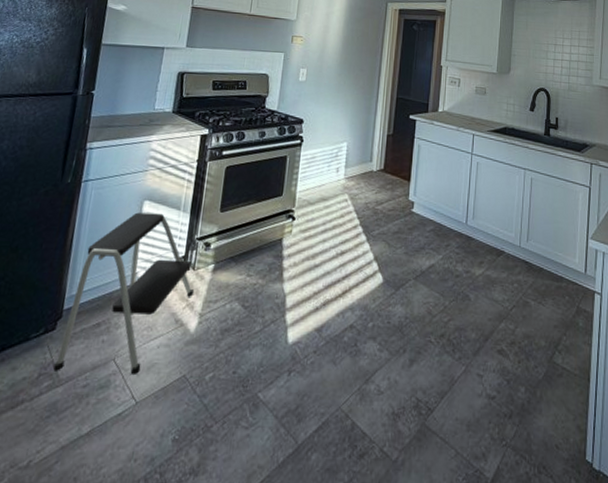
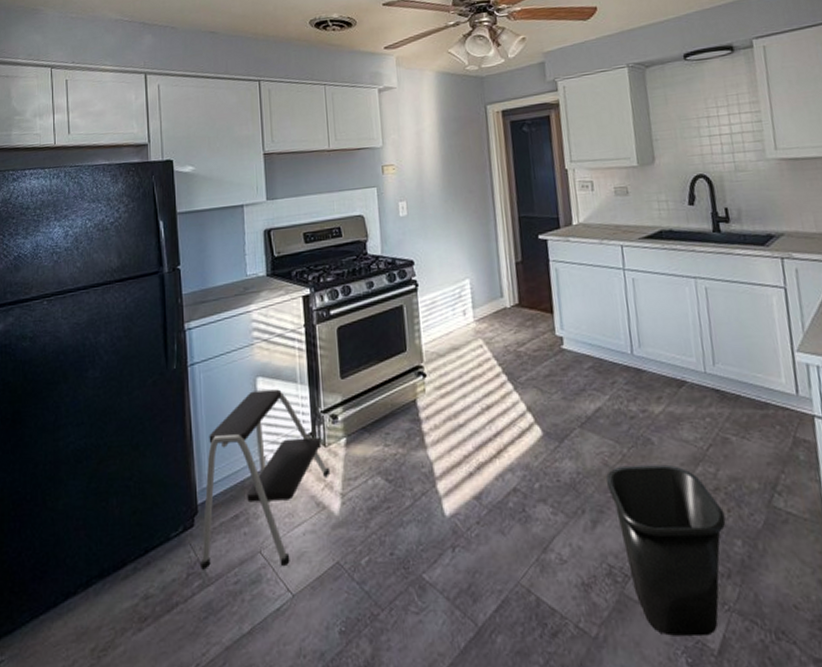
waste bin: none [427,315,515,466] -> present [605,464,726,637]

